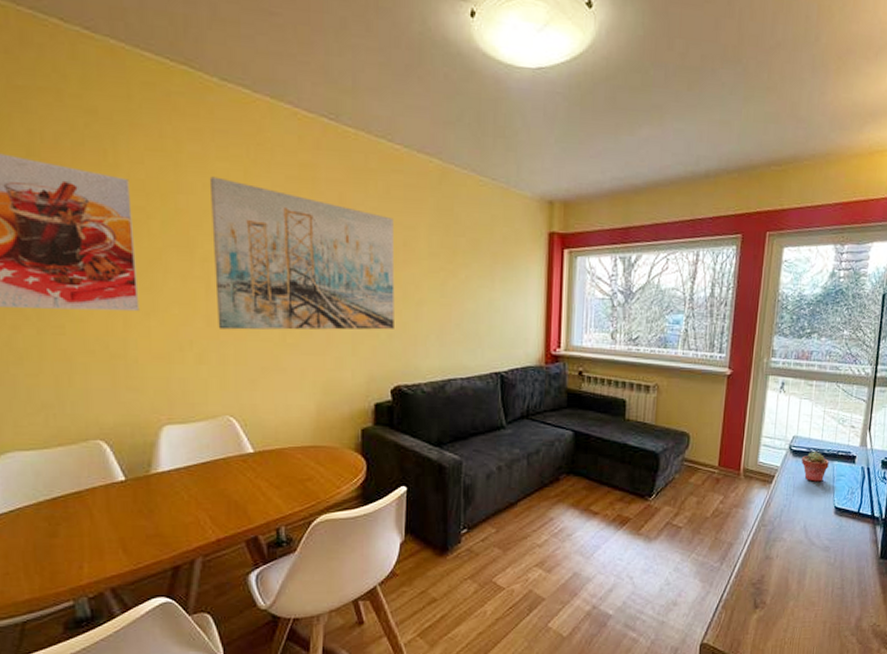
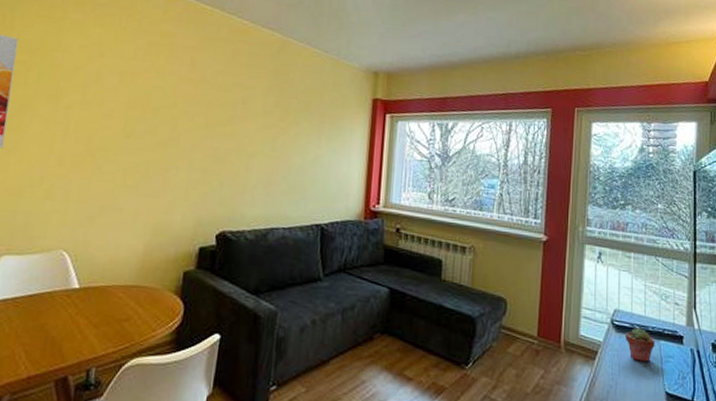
wall art: present [209,176,395,330] -> none [68,39,236,178]

